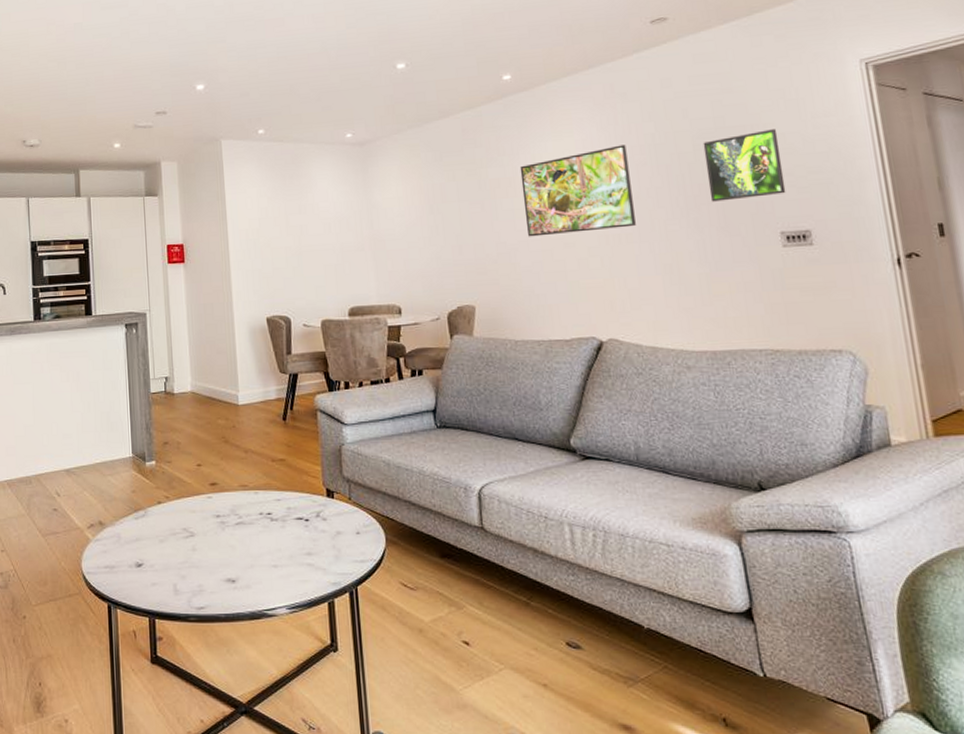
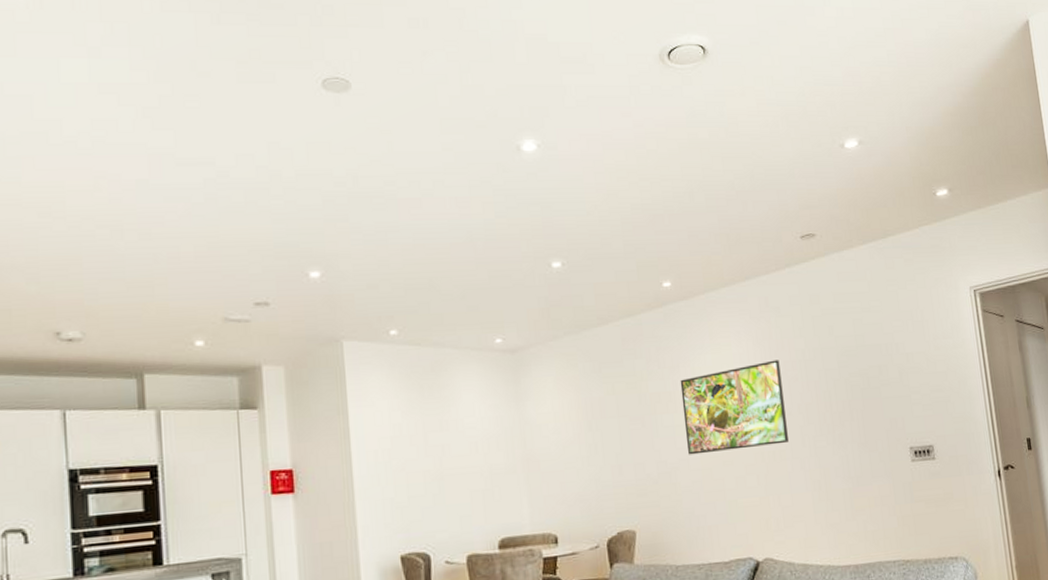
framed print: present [703,129,786,202] -> none [846,349,914,418]

